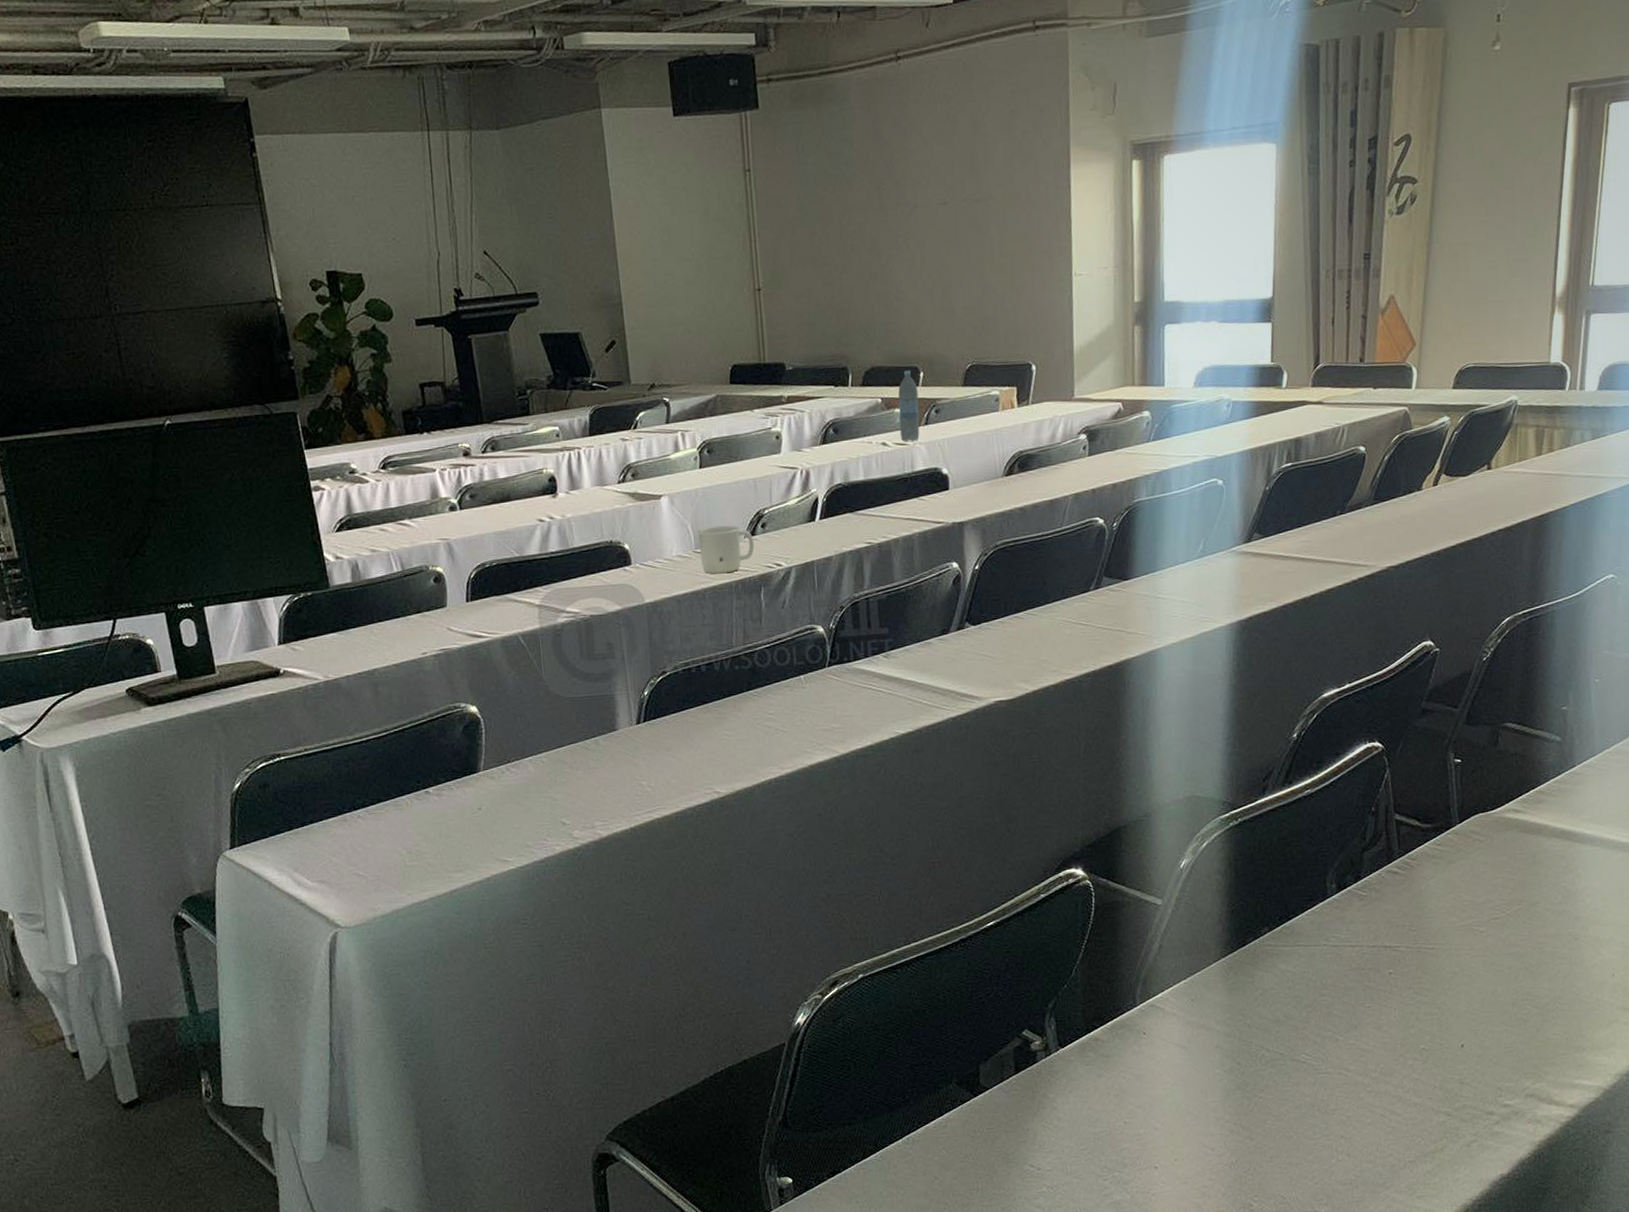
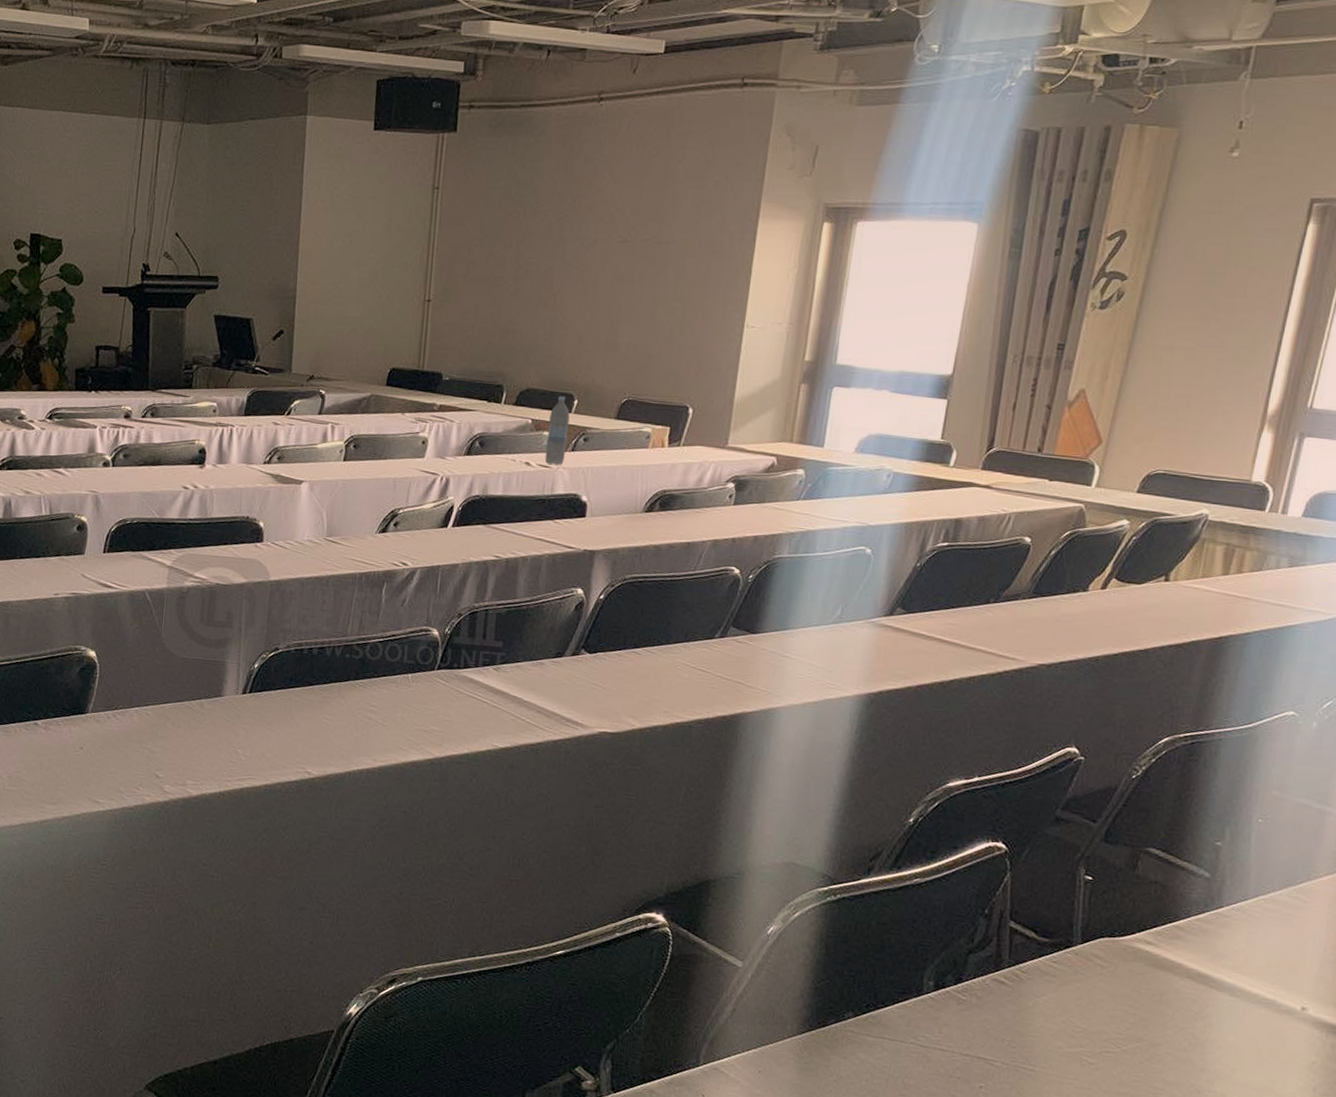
mug: present [697,525,755,574] -> none [329,517,385,565]

